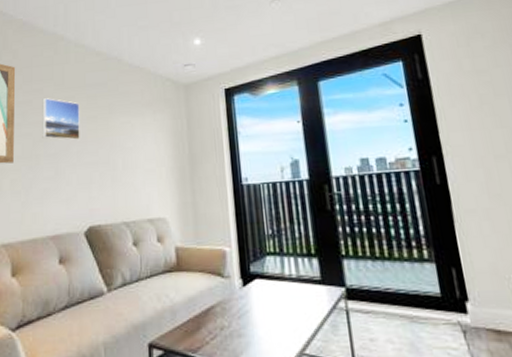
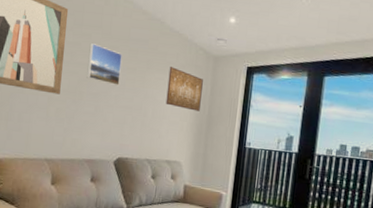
wall art: none [135,106,178,152] -> present [165,67,203,111]

